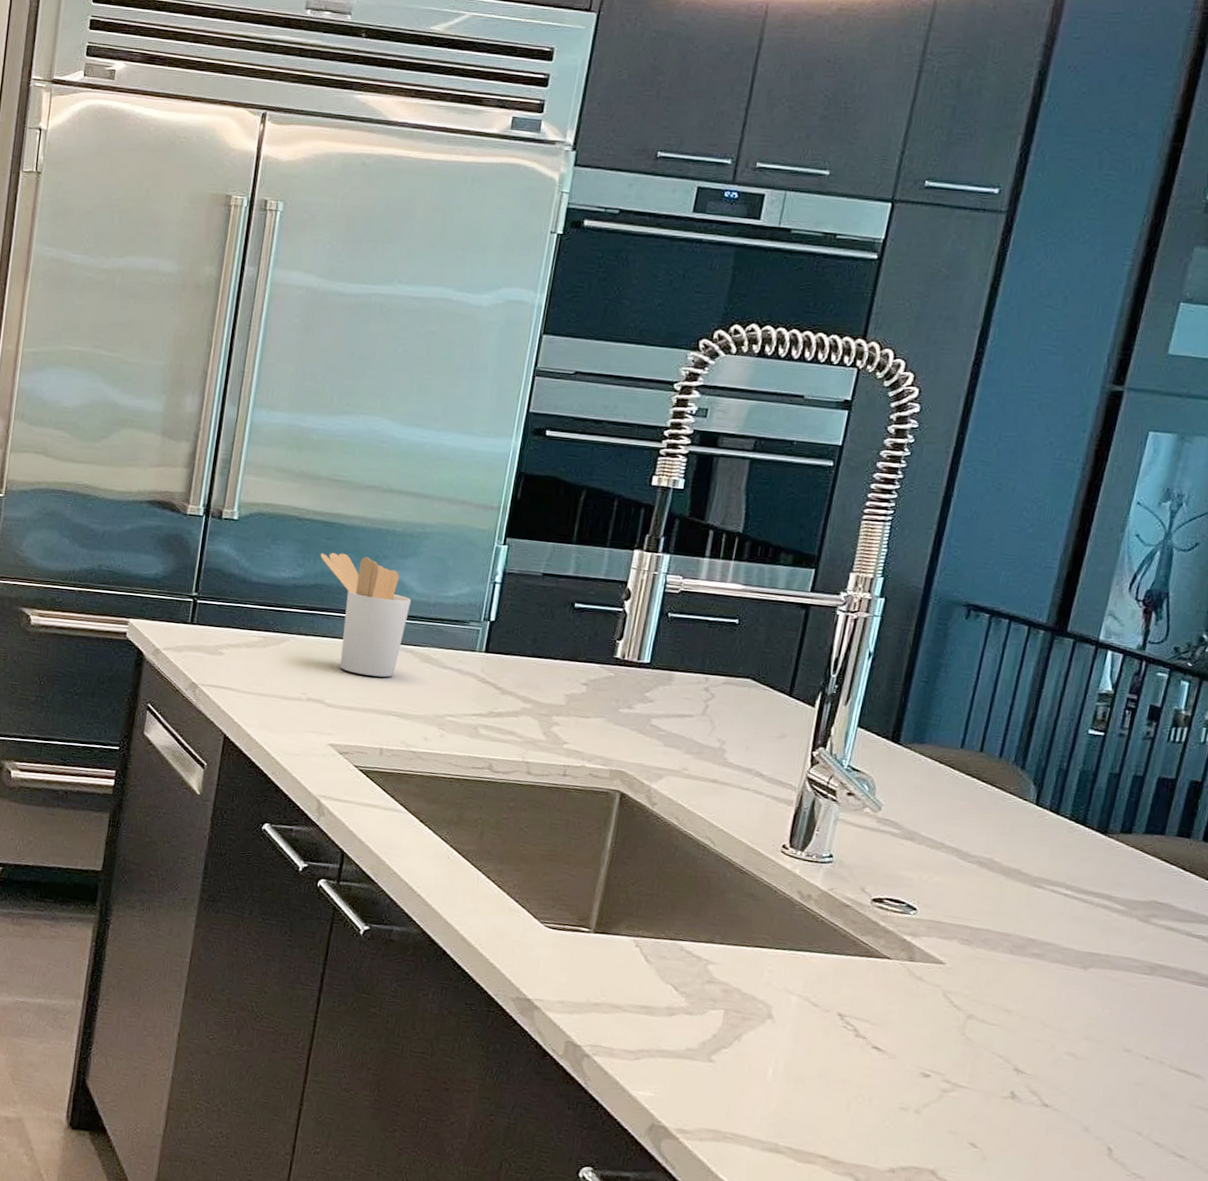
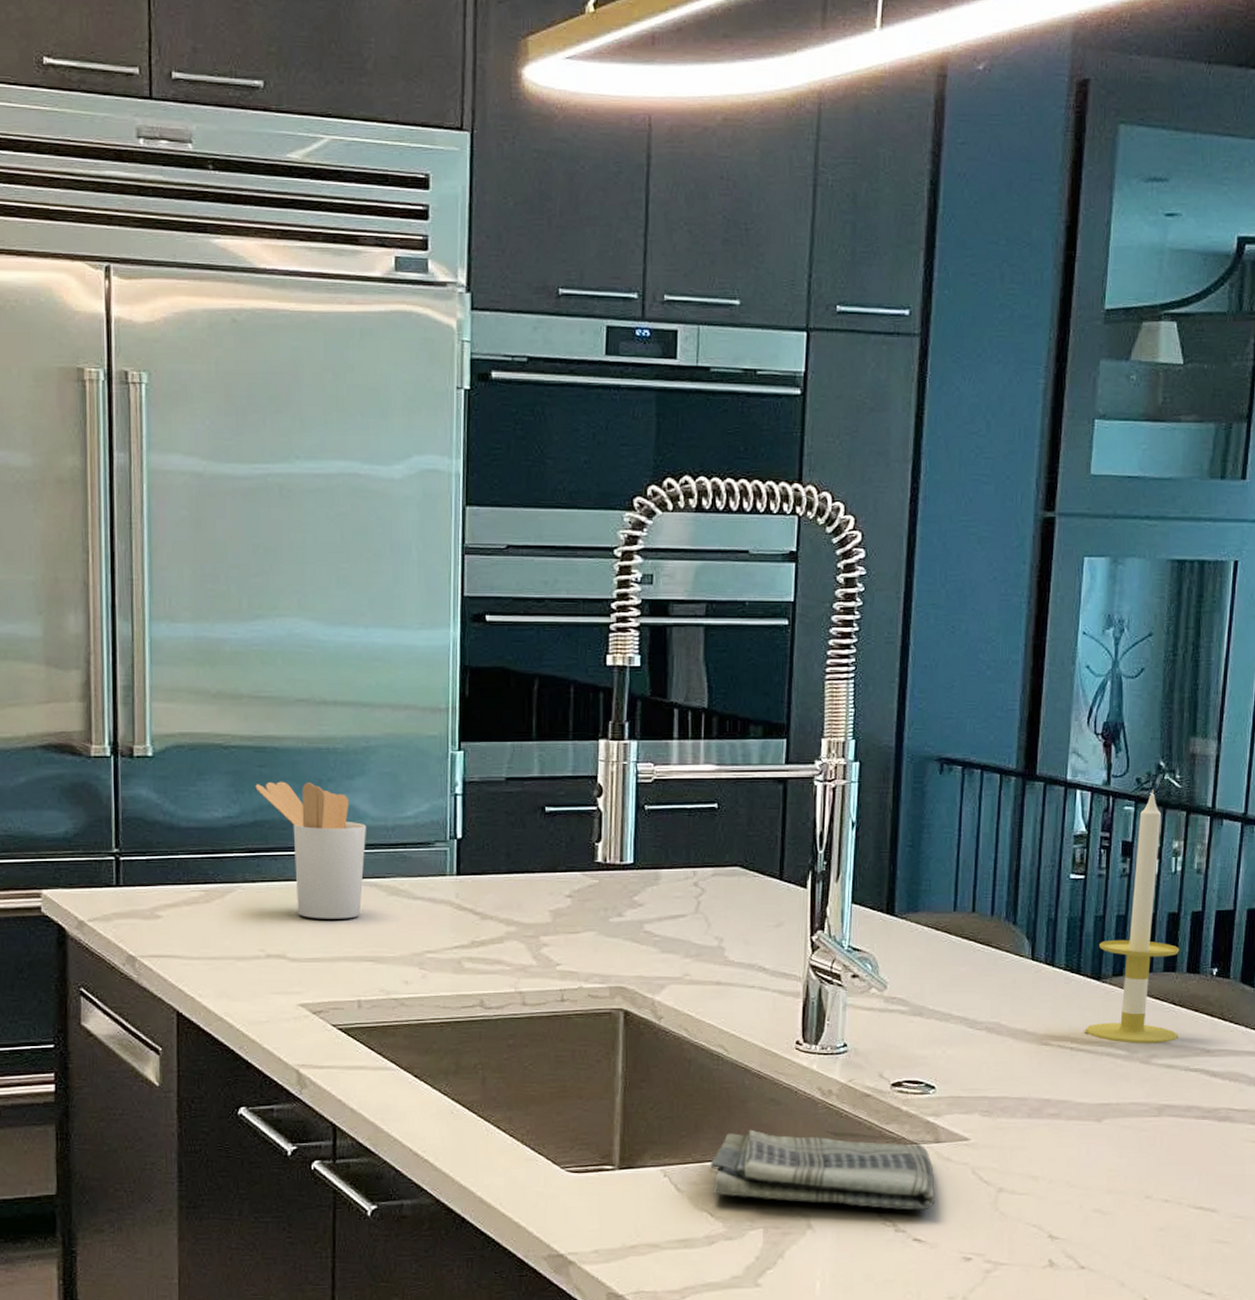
dish towel: none [681,918,903,1022] -> present [710,1129,936,1211]
candle: none [1082,659,1198,905] -> present [1085,789,1180,1043]

